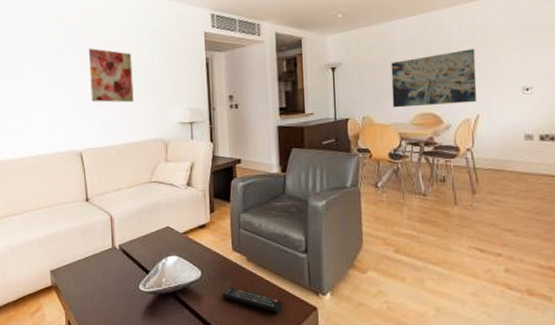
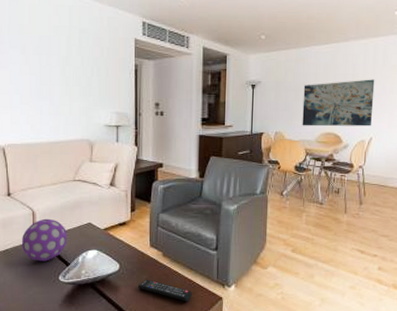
wall art: present [88,48,134,103] -> none [14,43,61,102]
decorative ball: none [101,223,146,269] -> present [22,218,68,261]

